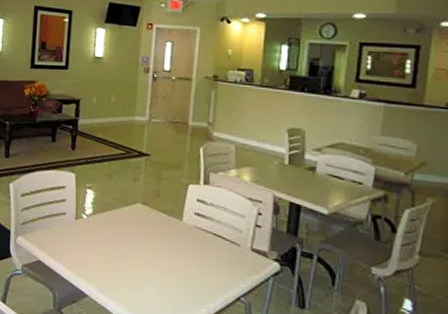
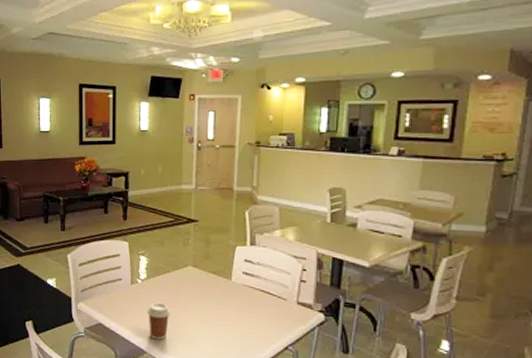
coffee cup: none [90,240,117,283] -> present [147,302,171,340]

